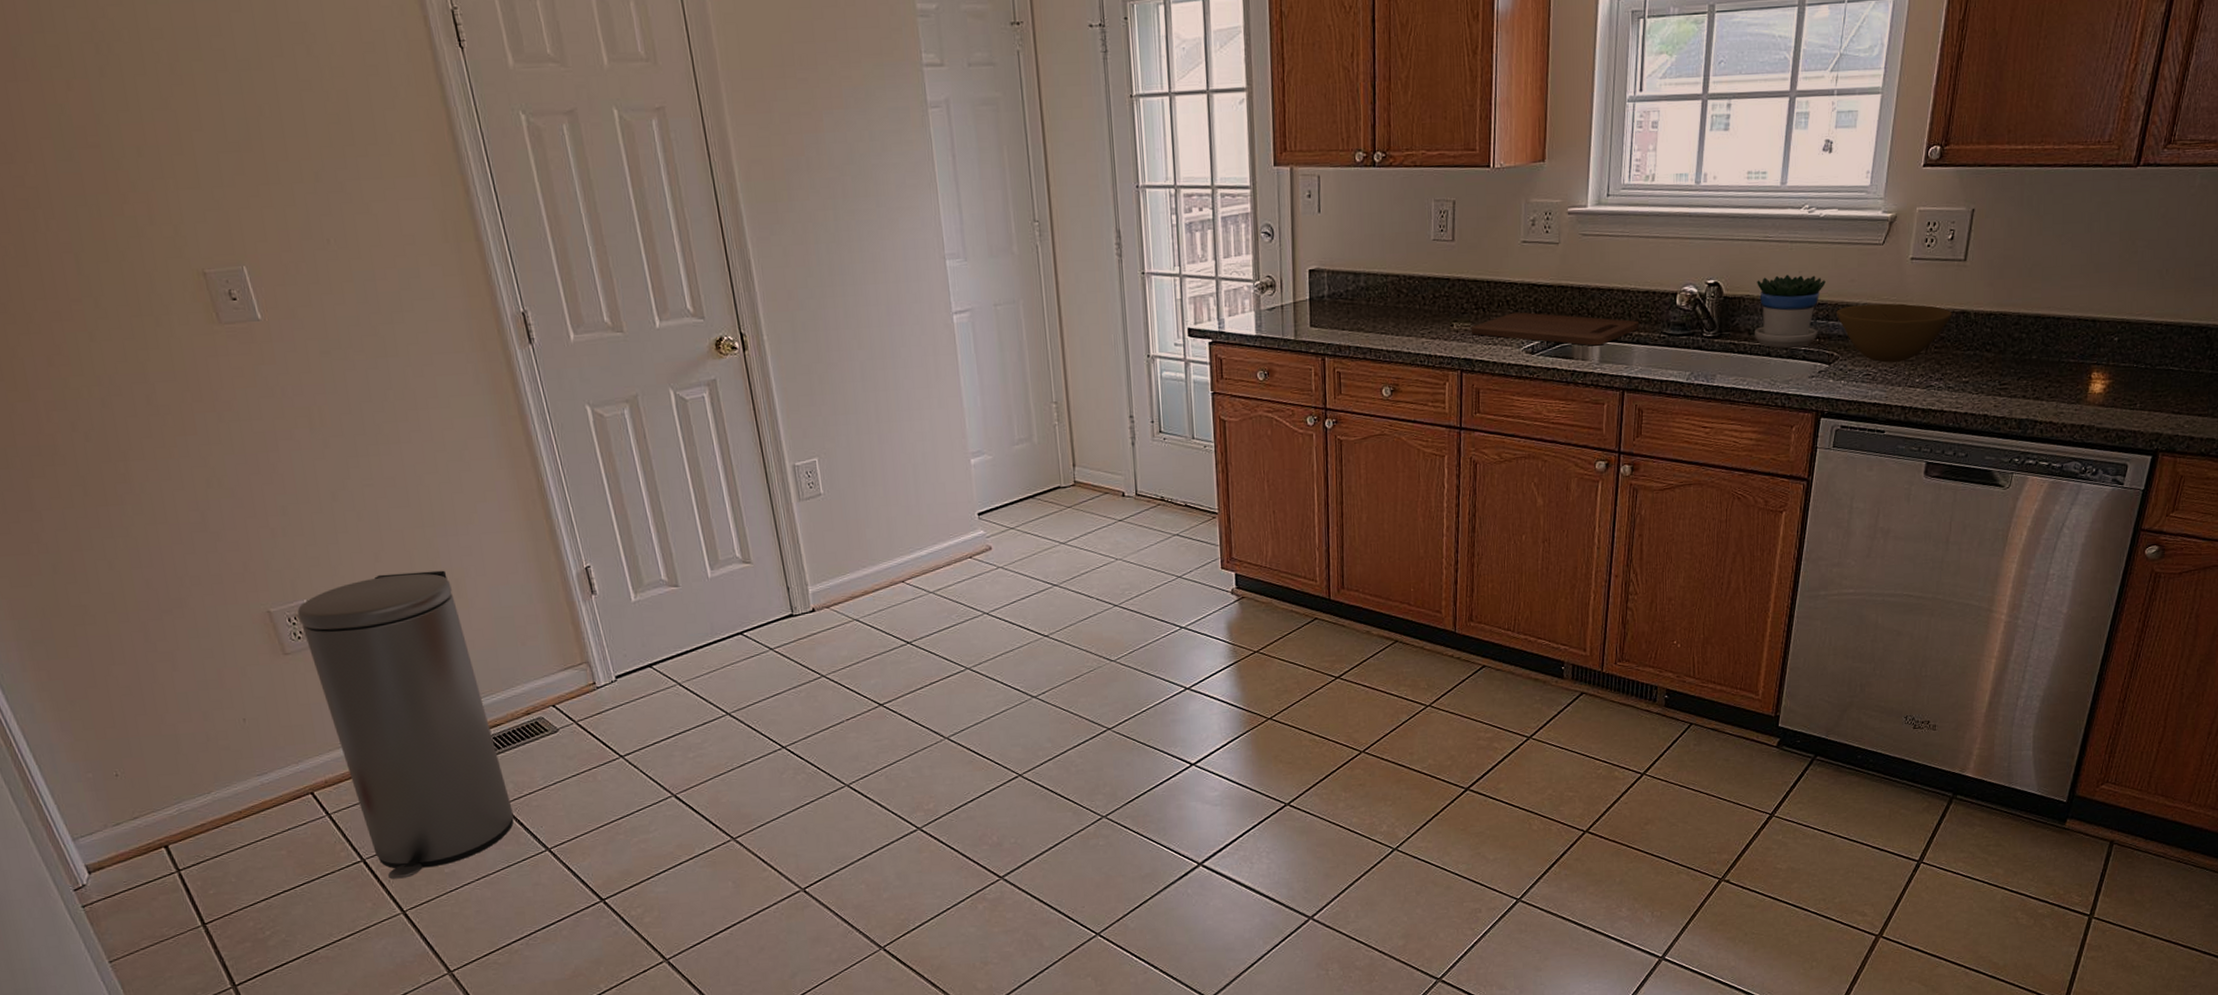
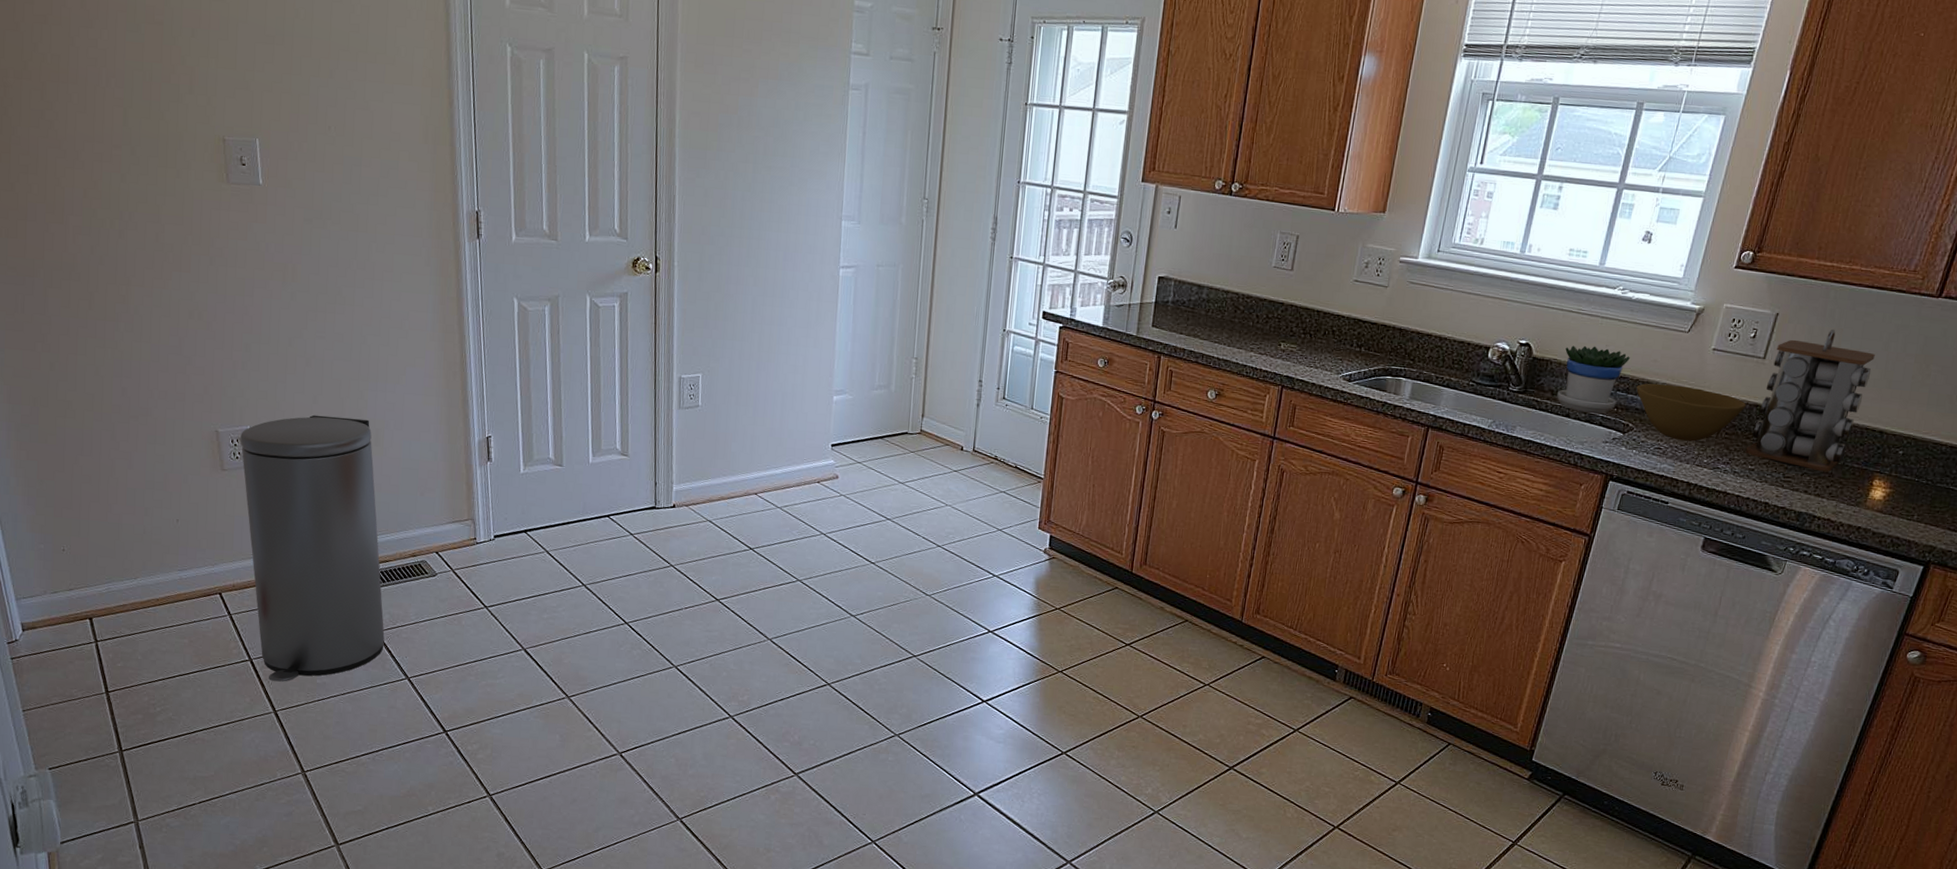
cutting board: present [1470,312,1640,346] -> none [1296,341,1452,384]
spice rack: none [1957,217,2079,373] -> present [1745,329,1875,472]

